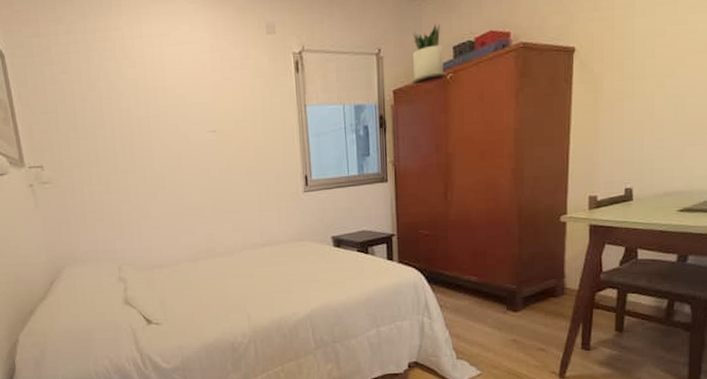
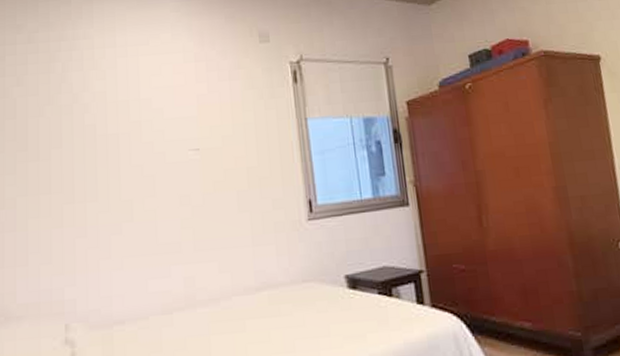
planter: present [410,23,447,85] -> none [423,32,466,96]

